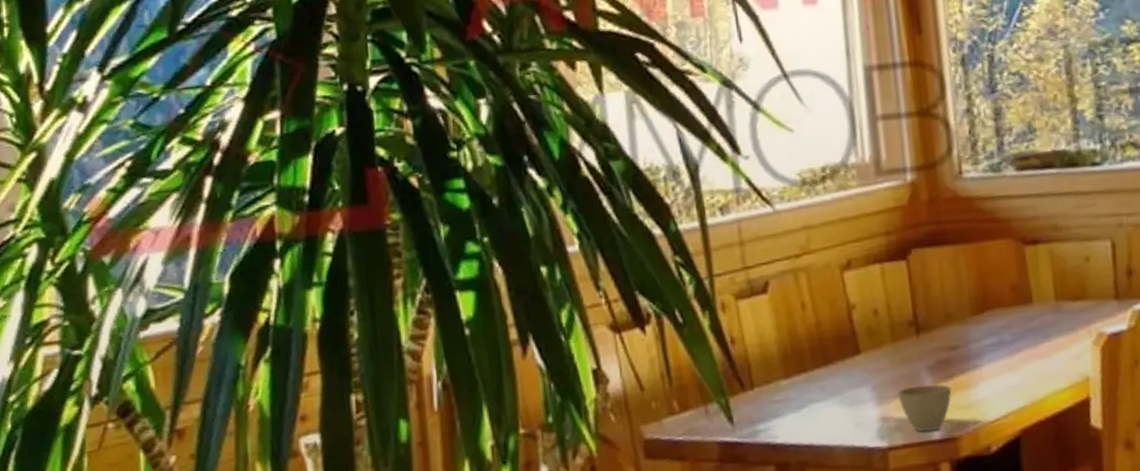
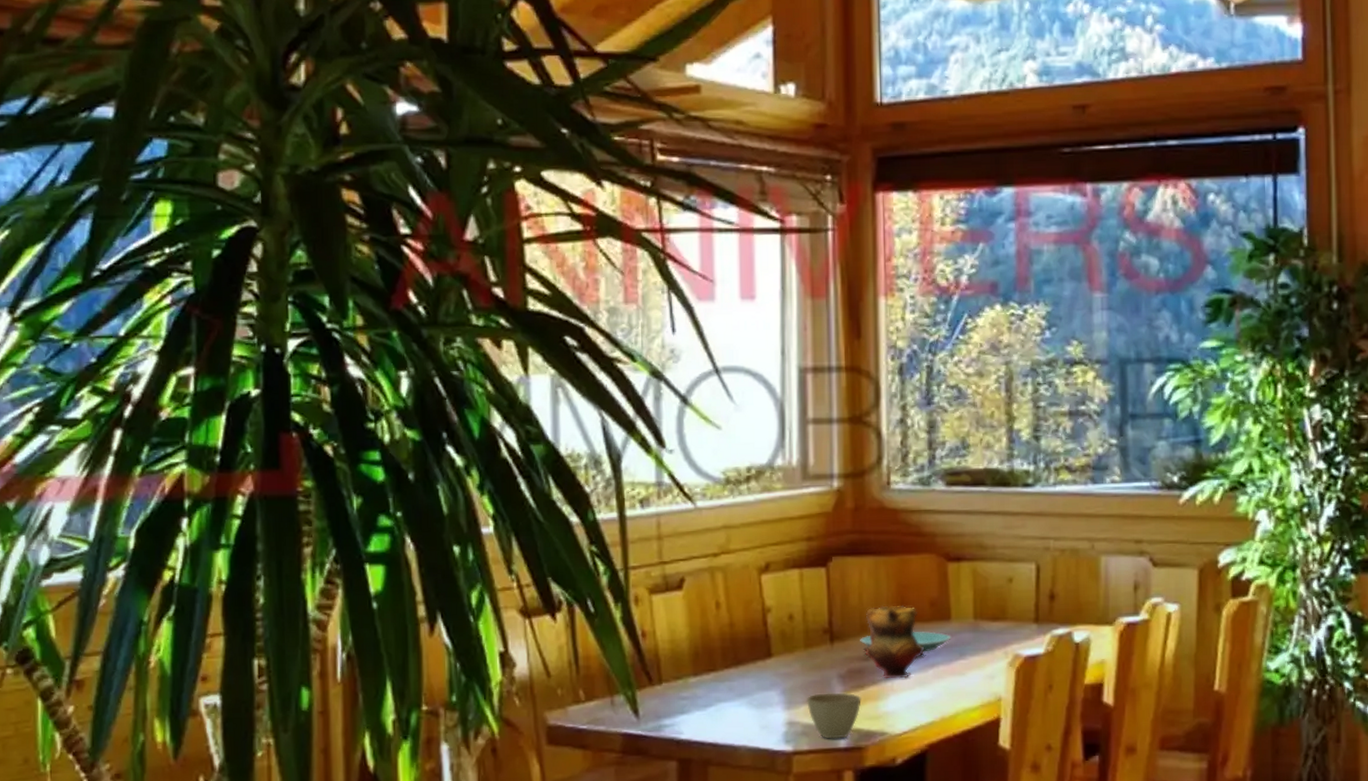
plate: none [945,316,1035,338] -> present [860,631,951,652]
teapot: none [948,292,1009,367] -> present [865,605,924,679]

